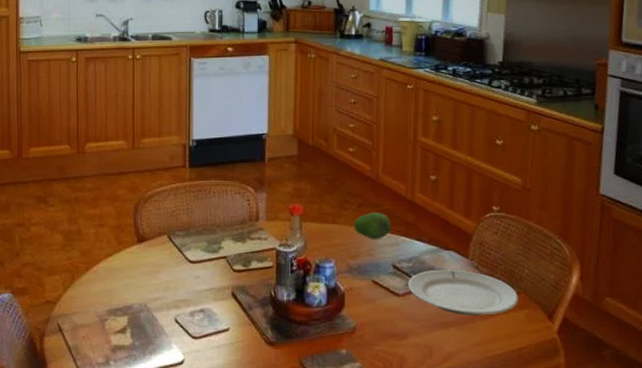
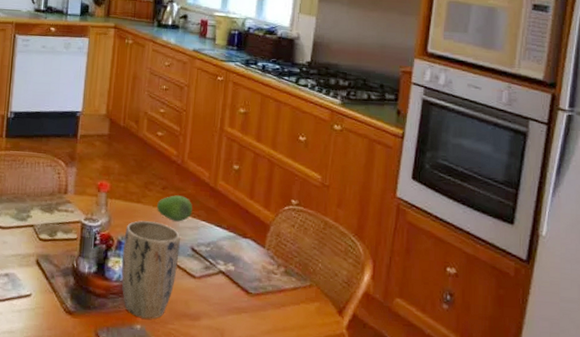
plant pot: none [321,242,381,342] -> present [121,220,180,319]
plate: present [408,269,518,316] -> none [204,255,310,305]

